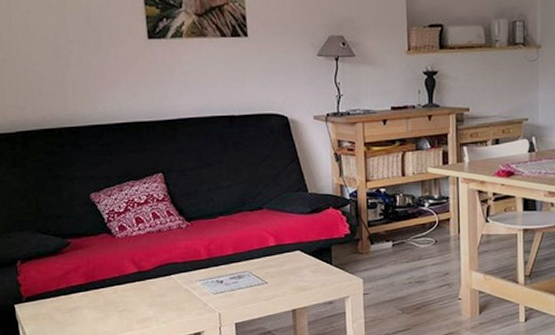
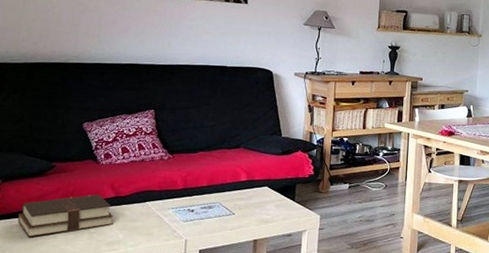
bible: none [44,269,141,319] -> present [17,194,114,238]

